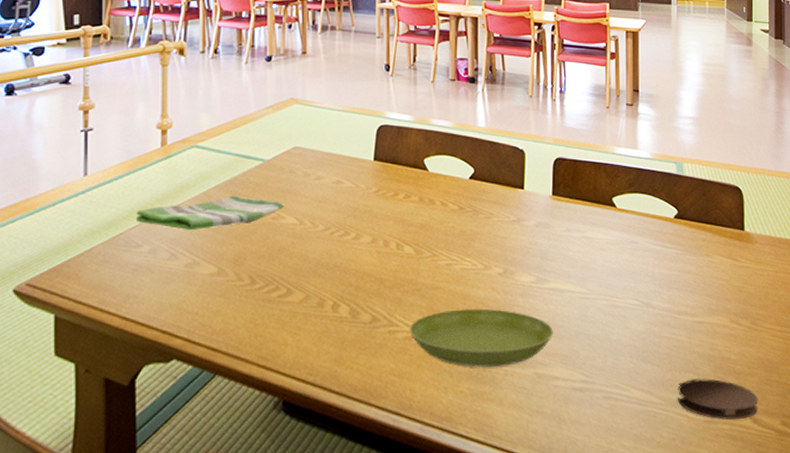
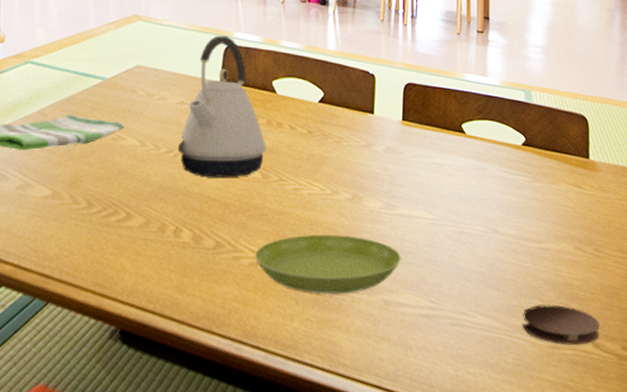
kettle: none [334,116,419,254] -> present [177,35,267,178]

